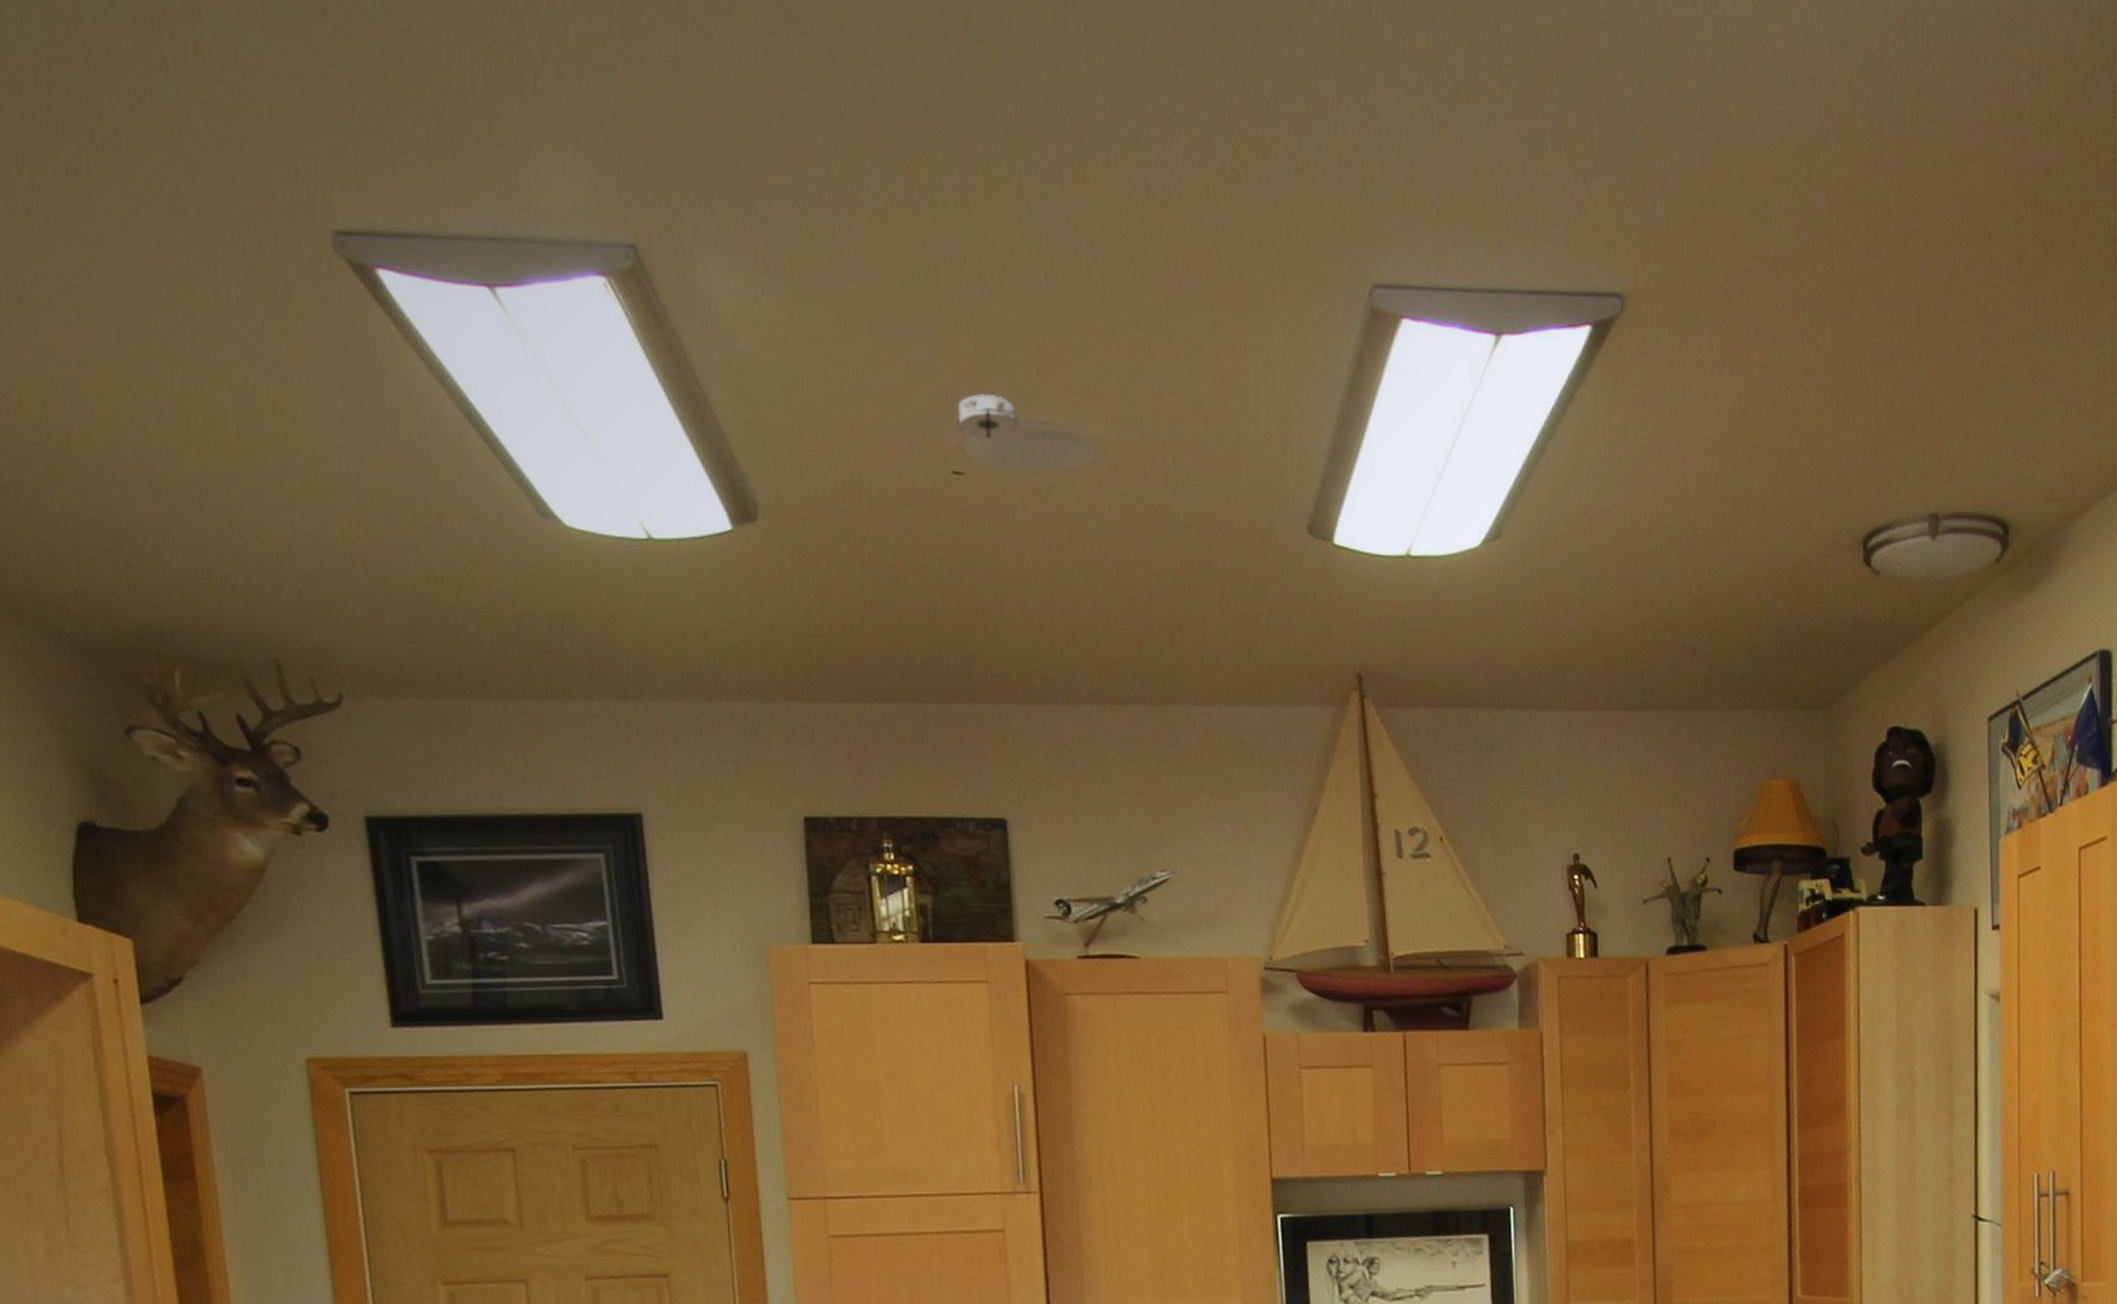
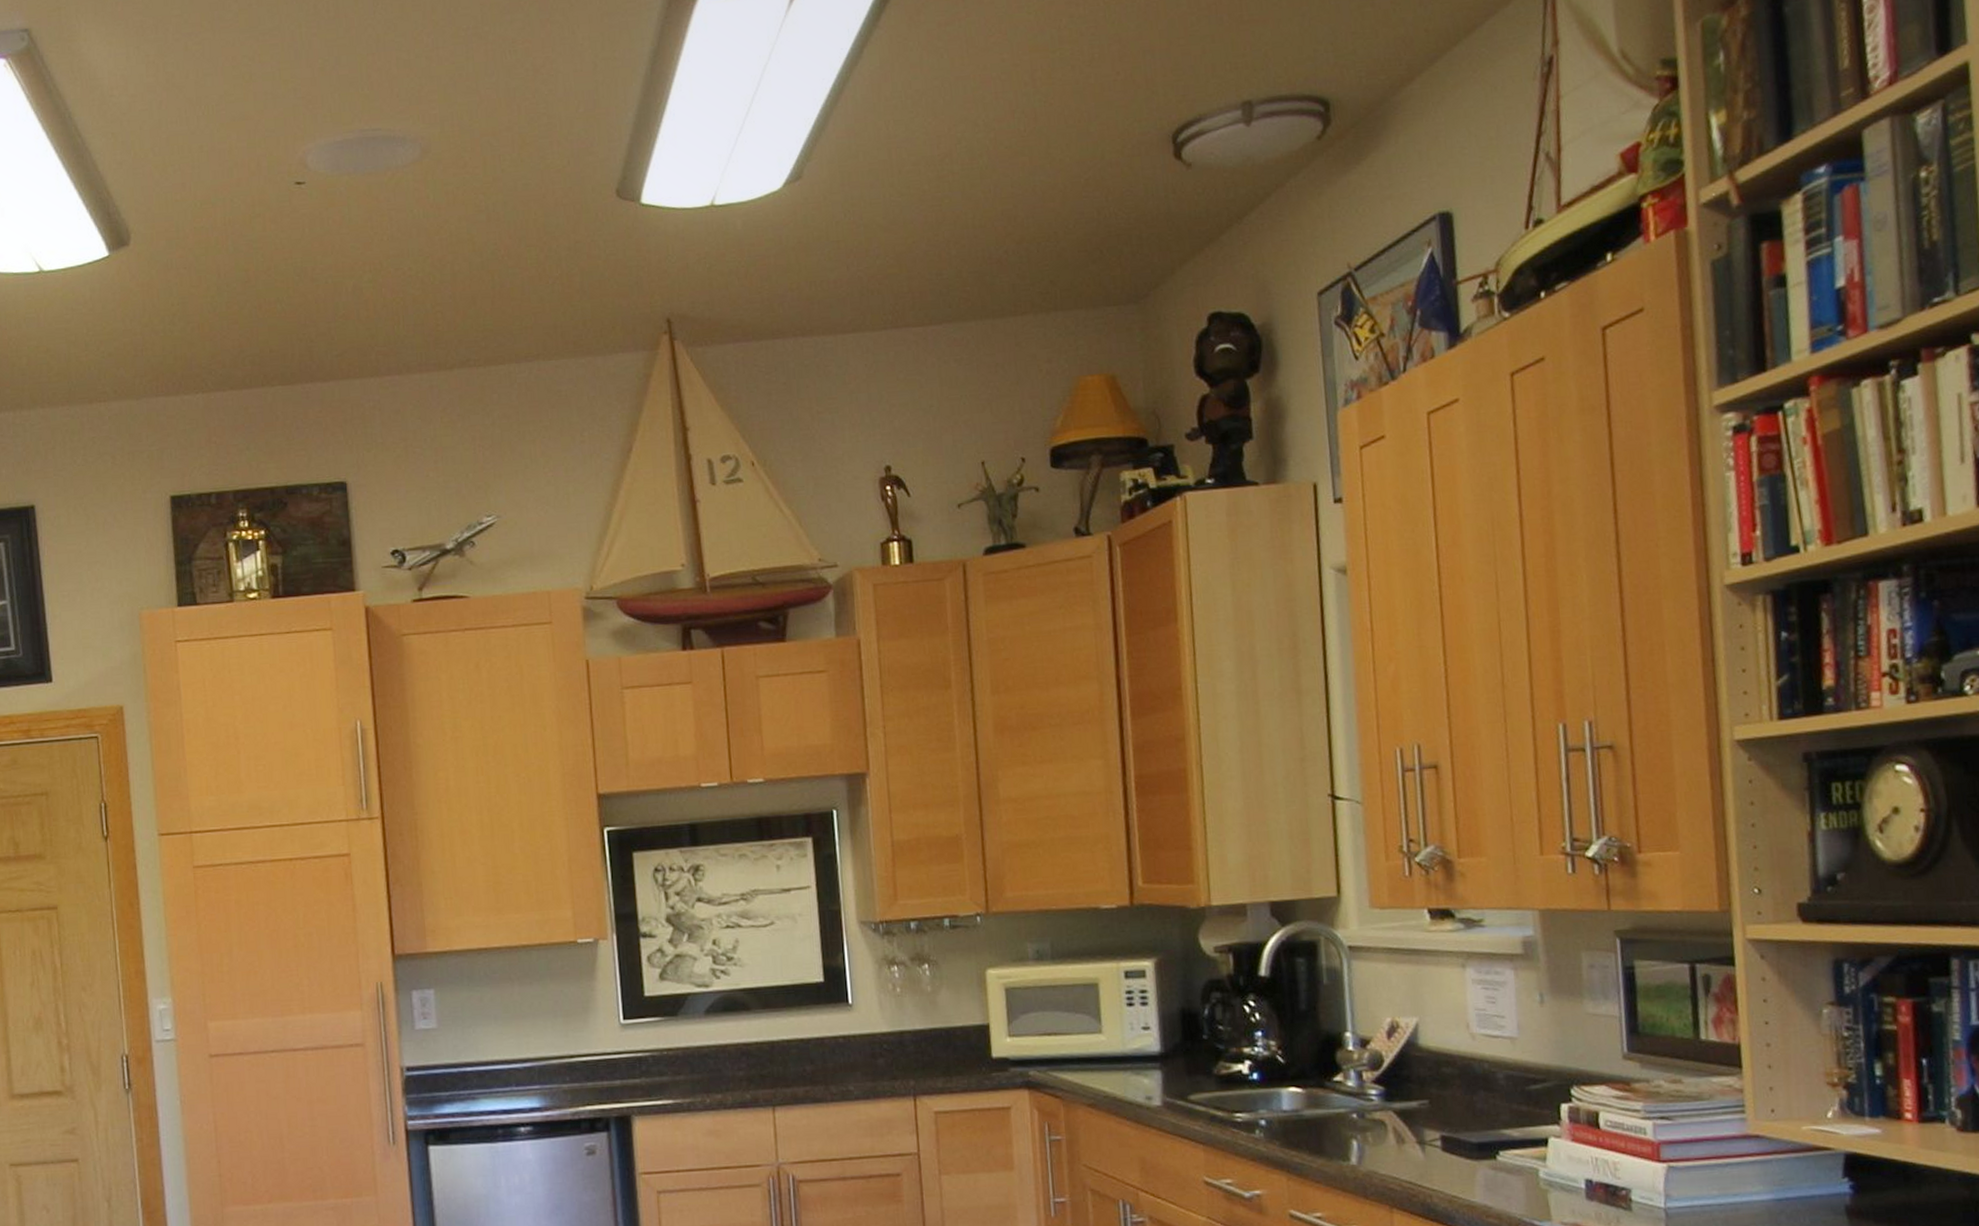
smoke detector: present [952,393,1022,440] -> none [294,111,355,155]

